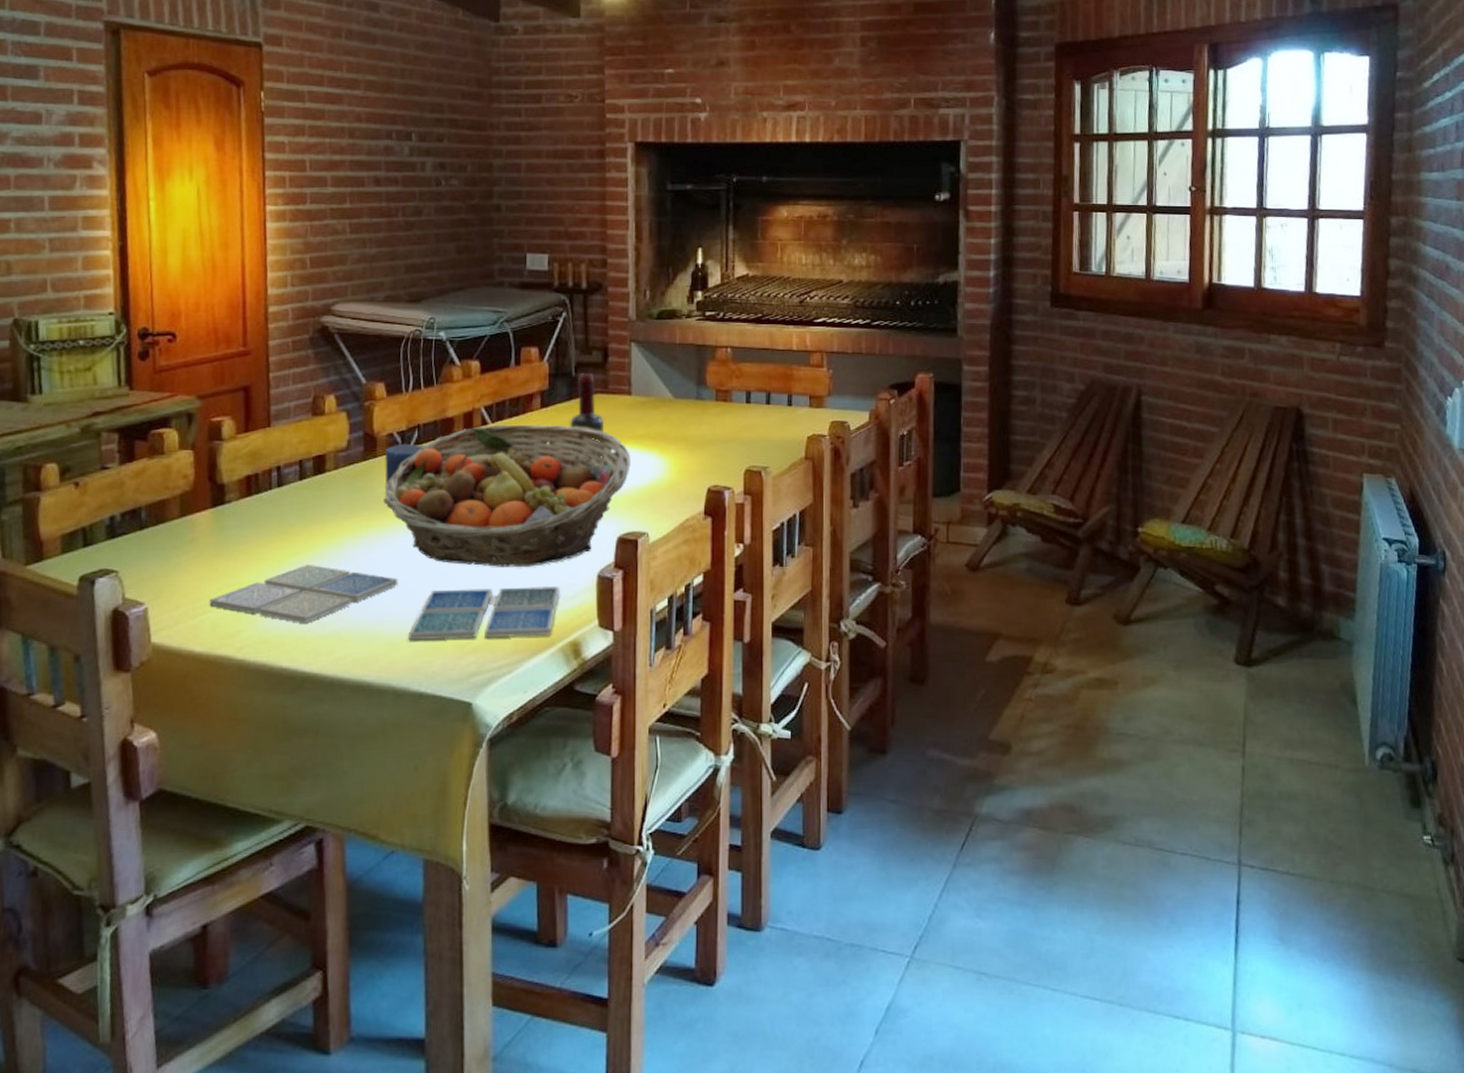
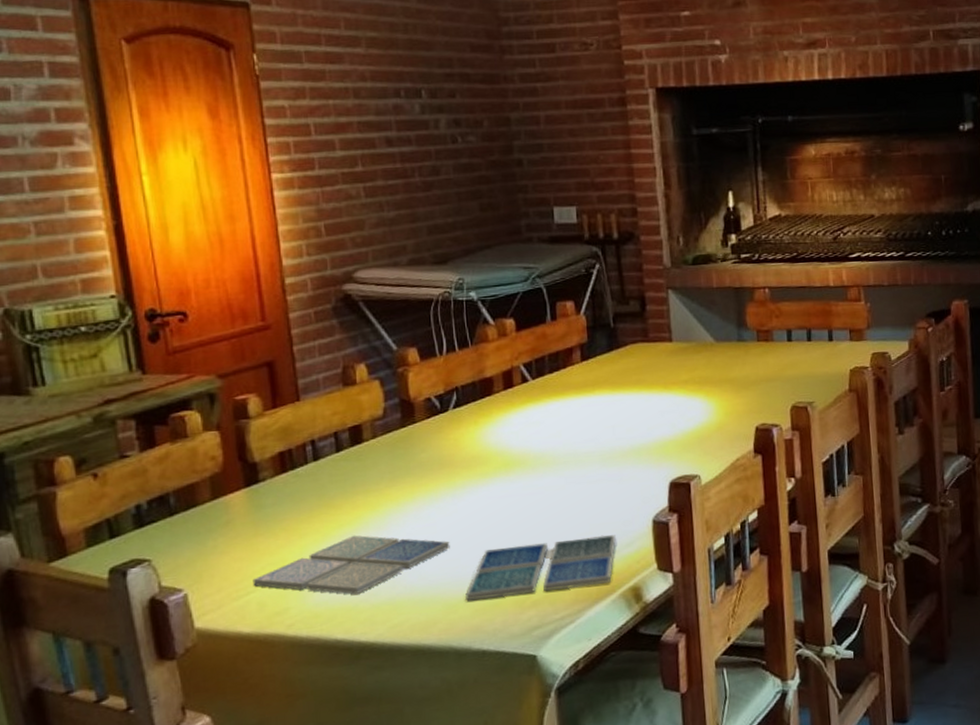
fruit basket: present [384,424,631,567] -> none [426,377,677,522]
candle: present [385,443,426,484] -> none [424,406,466,449]
wine bottle: present [569,372,604,459] -> none [611,322,648,407]

